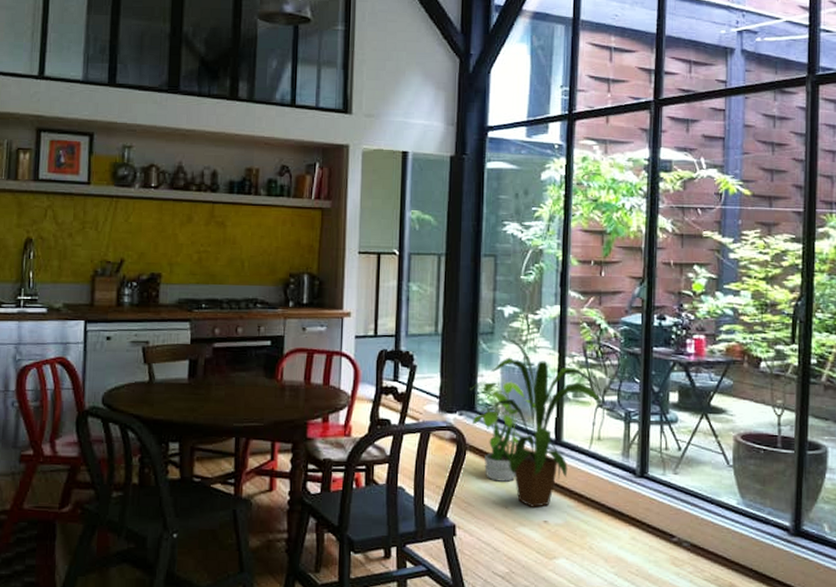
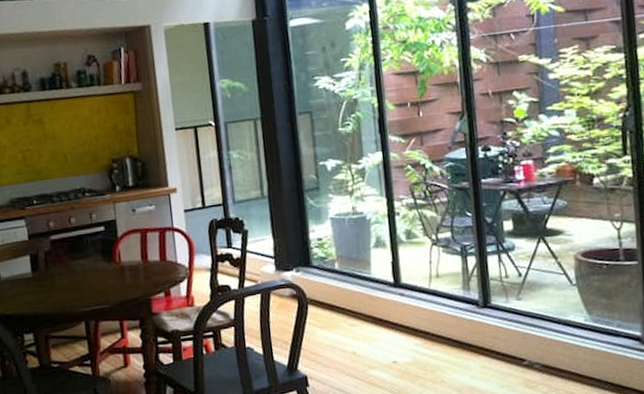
potted plant: present [470,377,536,482] -> none [303,230,370,330]
house plant: present [477,336,603,507] -> none [314,190,438,350]

